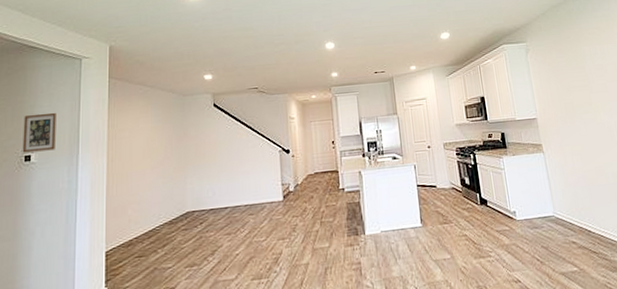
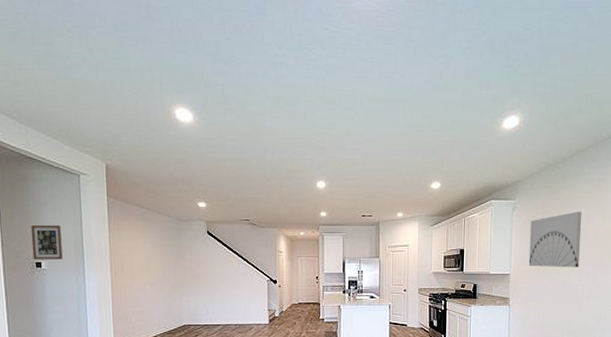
wall art: none [546,47,607,108] -> present [528,211,582,268]

